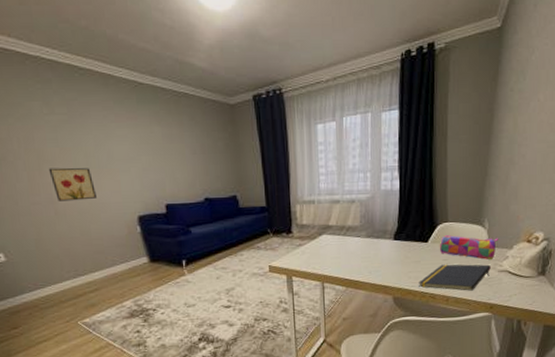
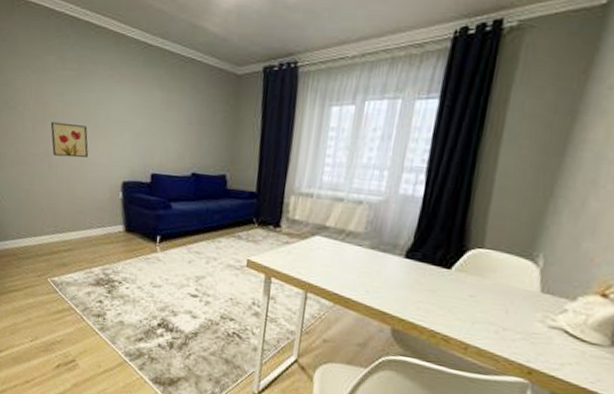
notepad: present [419,264,491,291] -> none [429,301,538,345]
pencil case: present [439,235,499,260] -> none [465,265,557,310]

